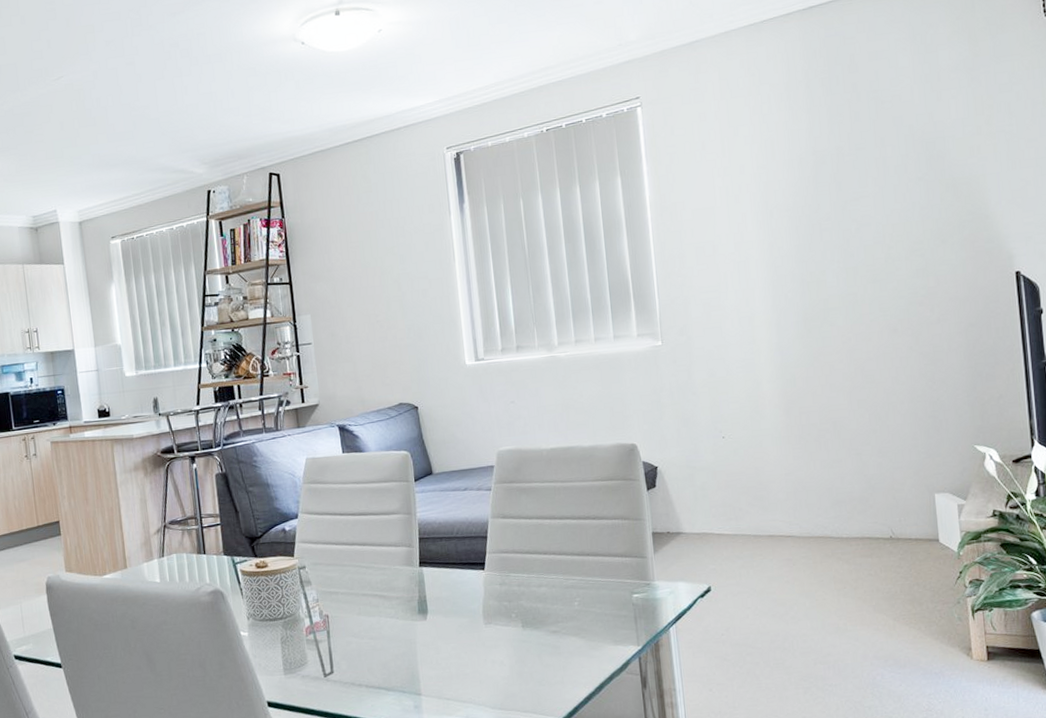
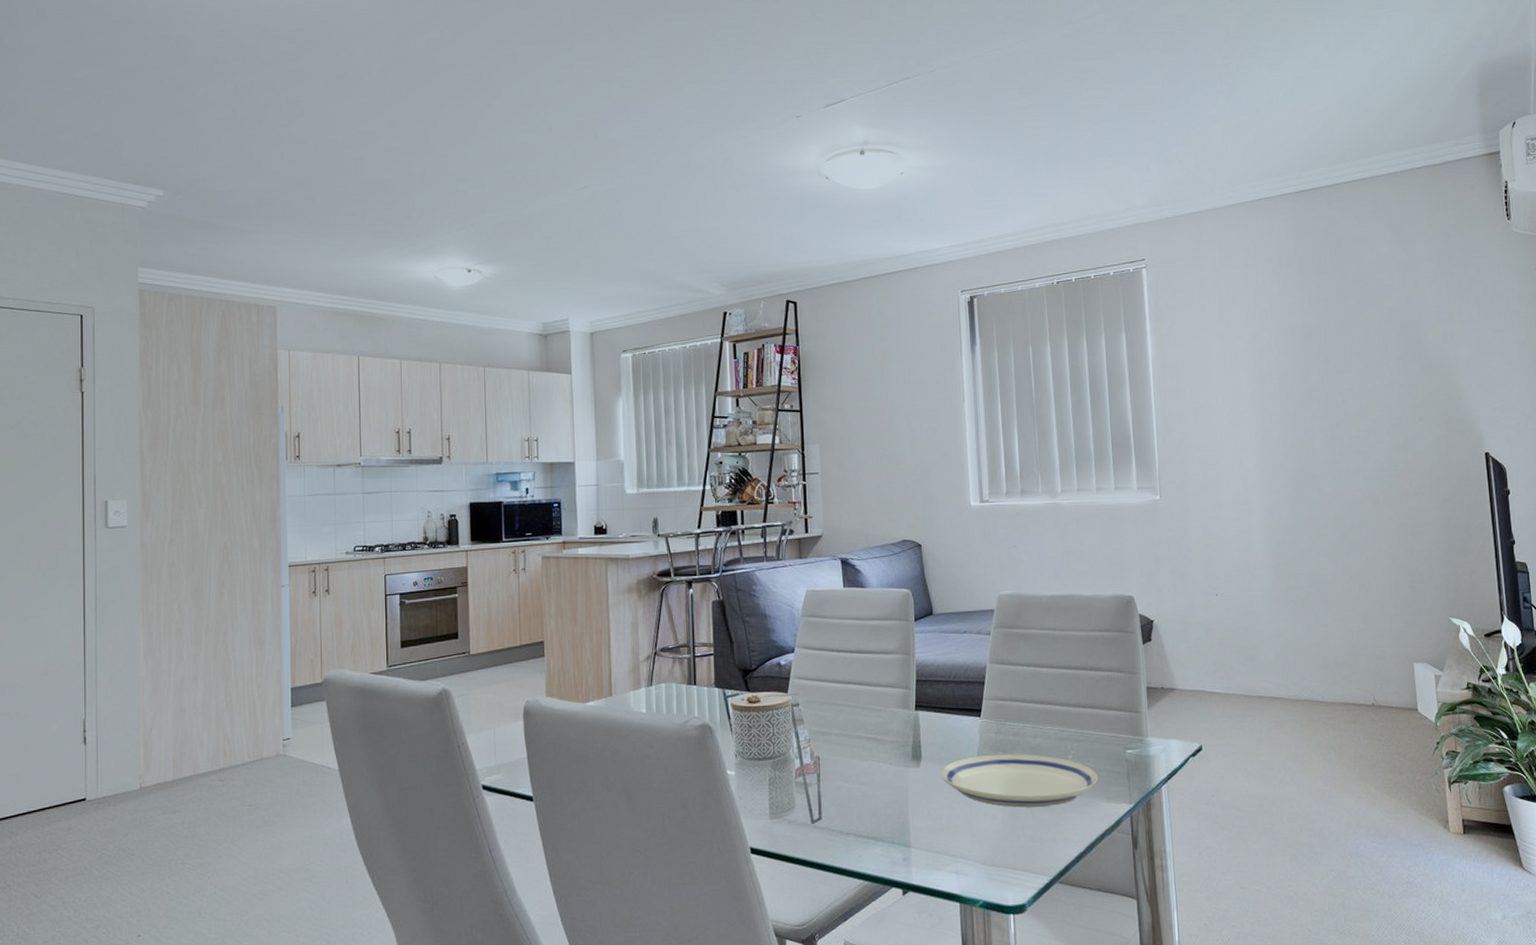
plate: none [447,603,606,654] -> present [940,754,1099,808]

